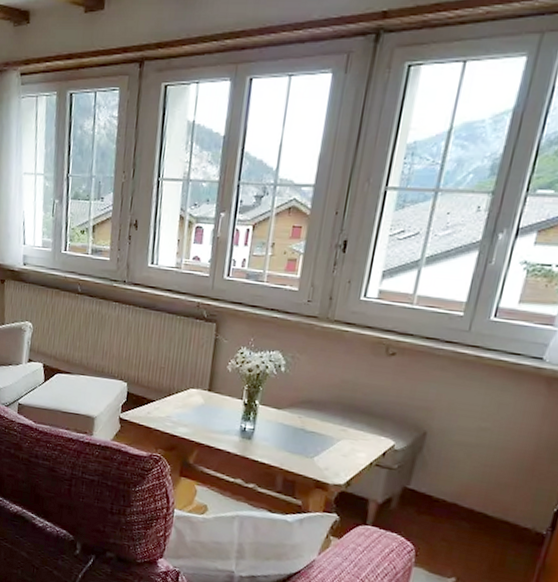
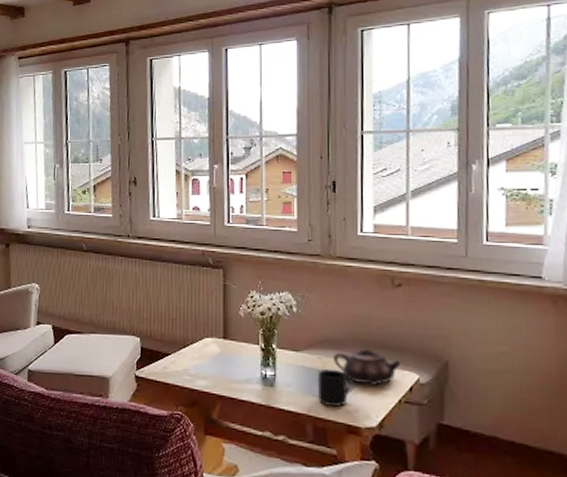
mug: none [292,428,327,464] -> present [317,368,351,407]
teapot: none [313,412,380,448] -> present [333,349,401,385]

